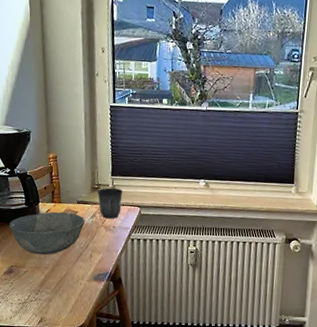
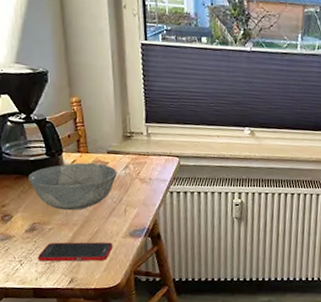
cell phone: none [12,284,79,303] -> present [37,242,113,262]
mug: present [97,187,123,219] -> none [129,135,159,171]

